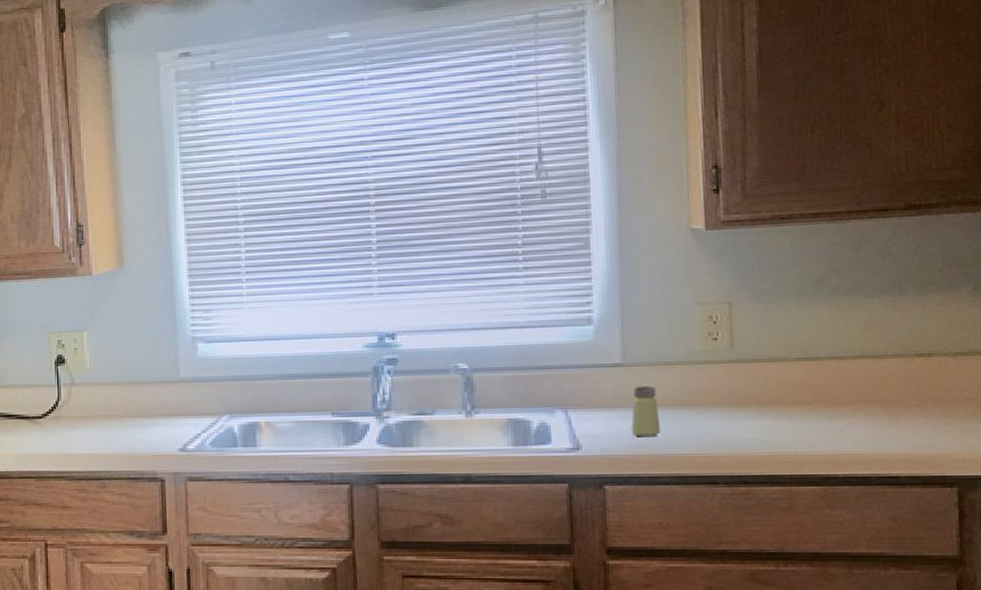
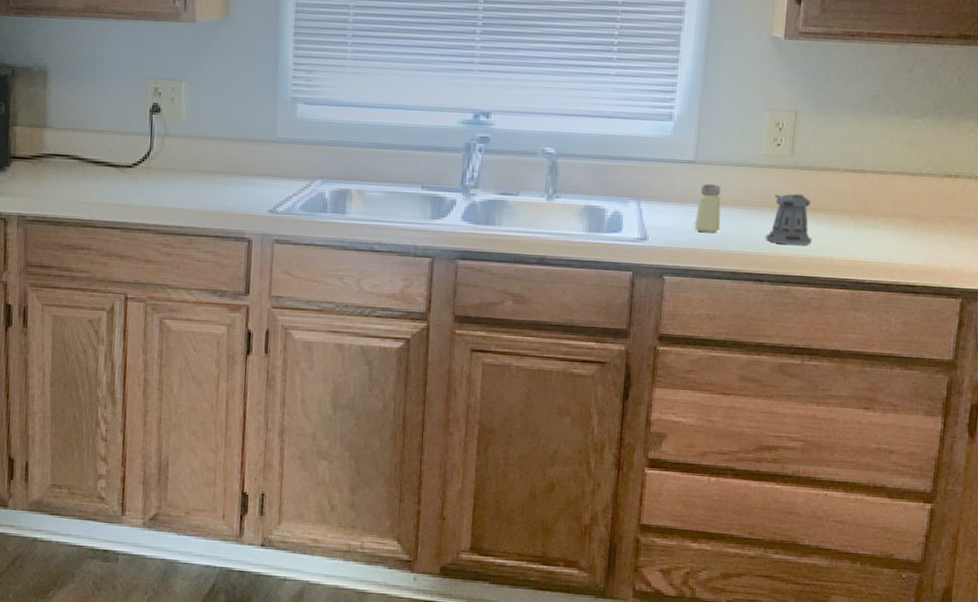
pepper shaker: none [714,388,769,444] -> present [765,193,812,246]

